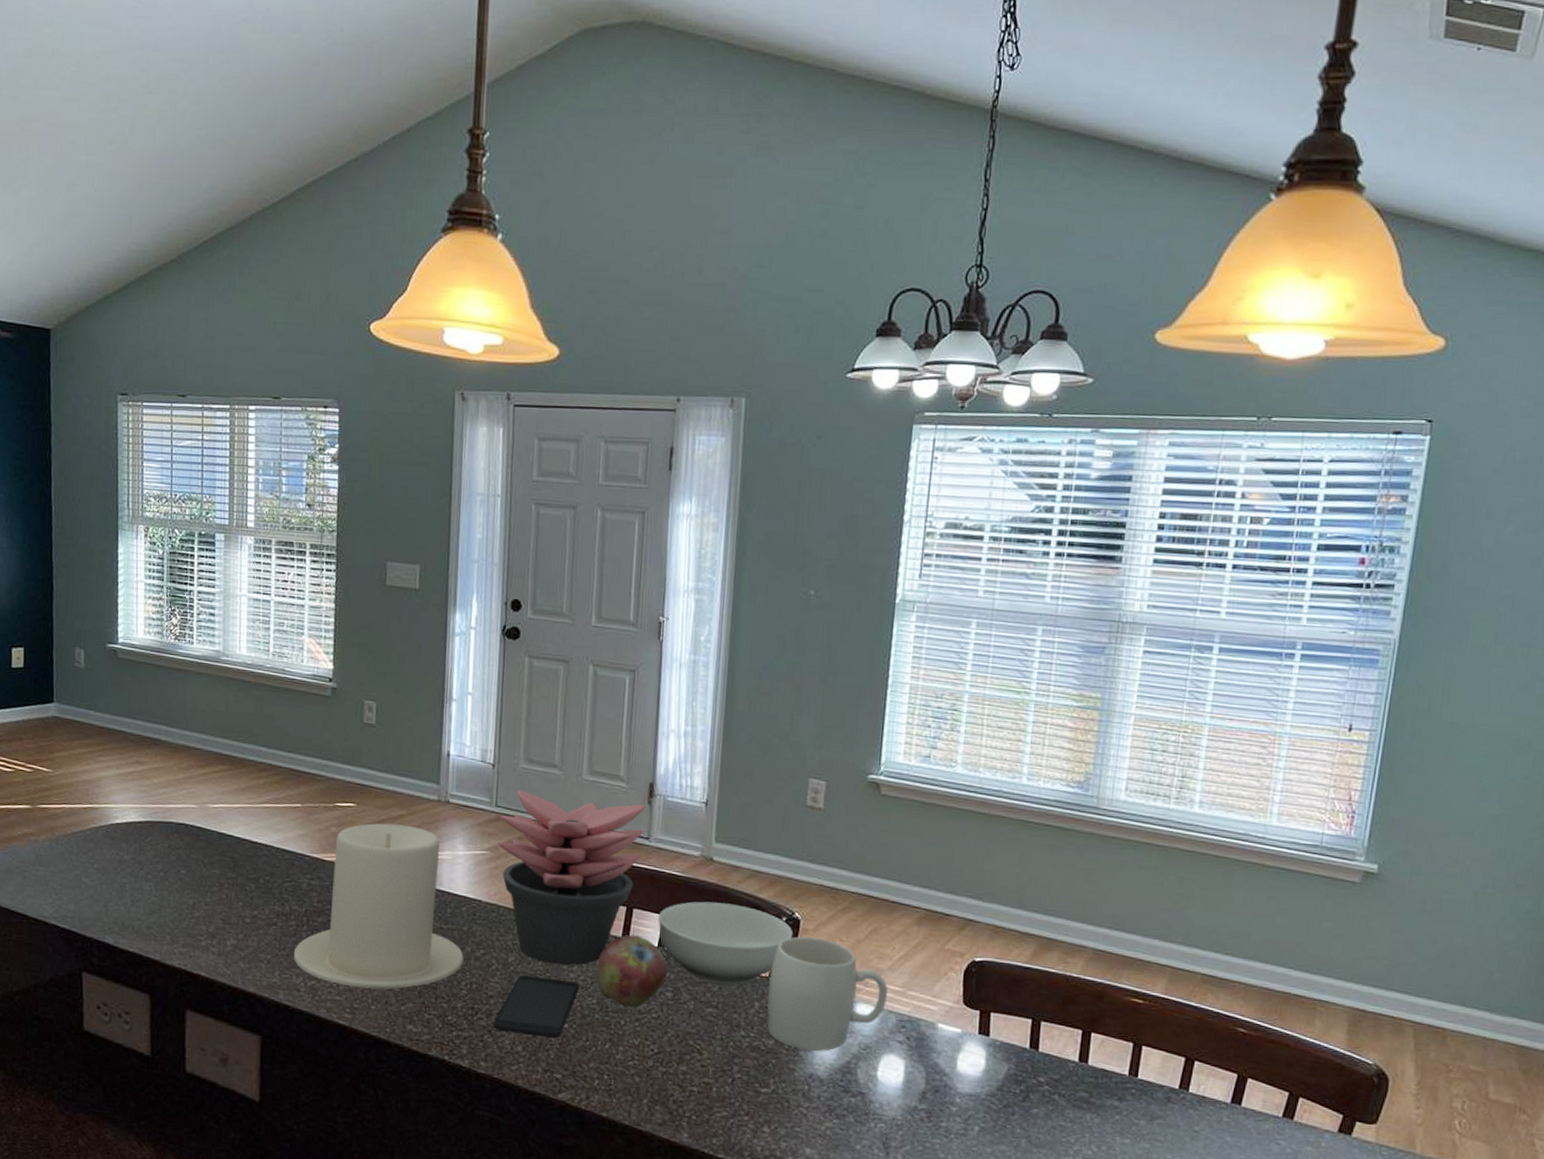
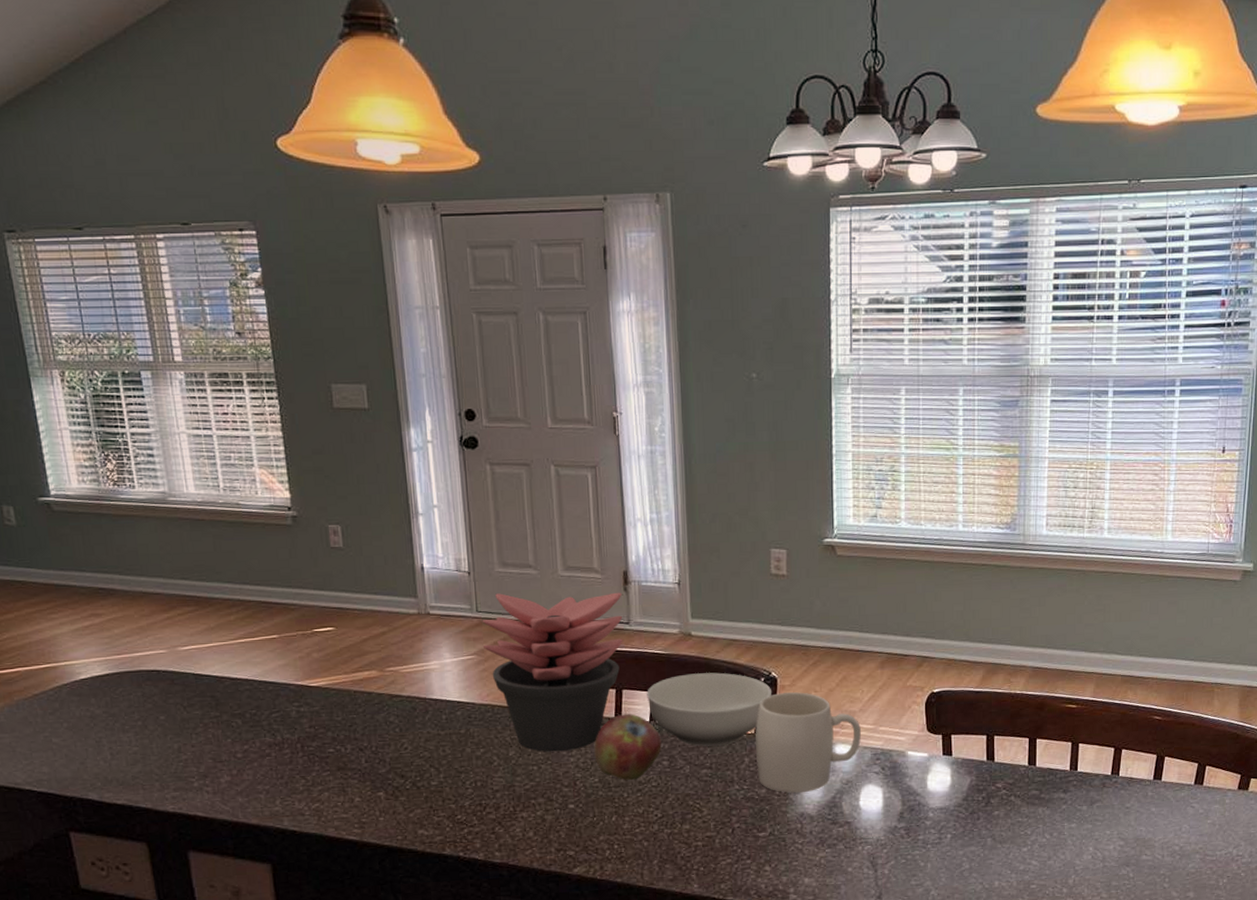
candle: present [293,823,464,990] -> none [292,641,465,803]
mobile phone: present [493,975,579,1039] -> none [502,765,581,821]

